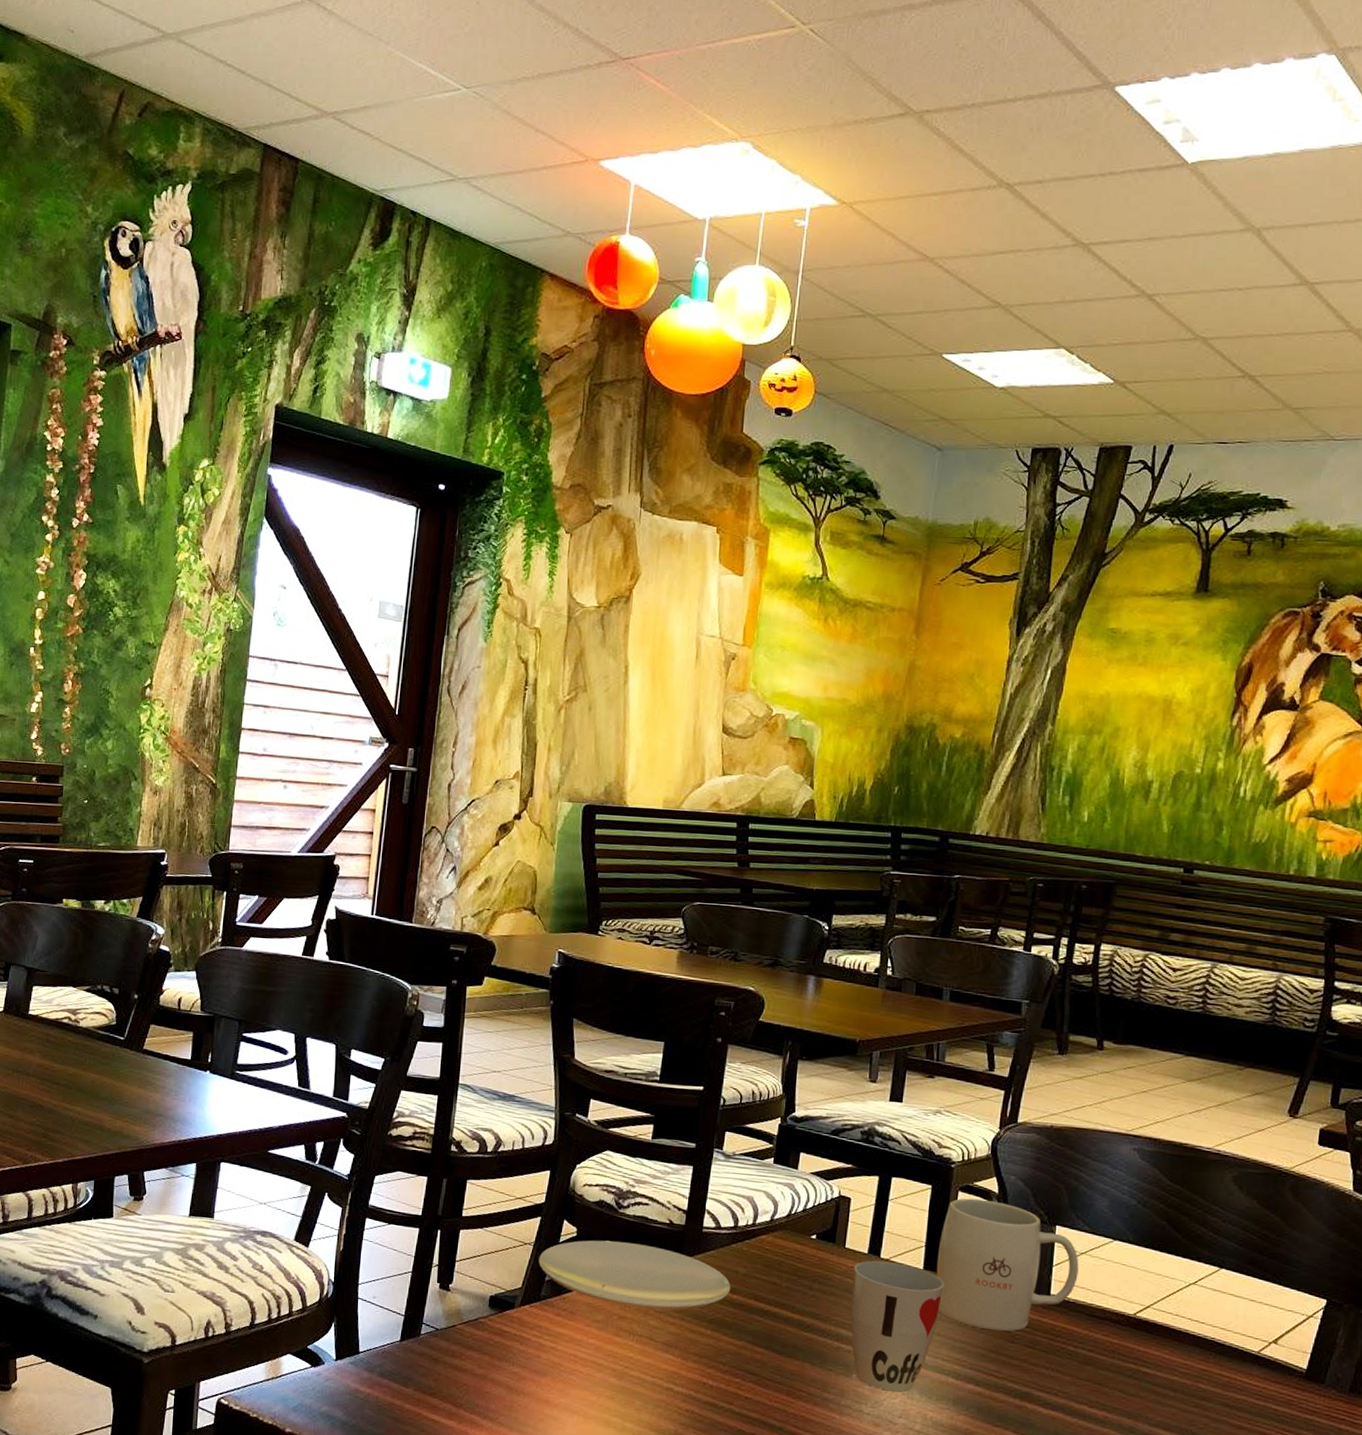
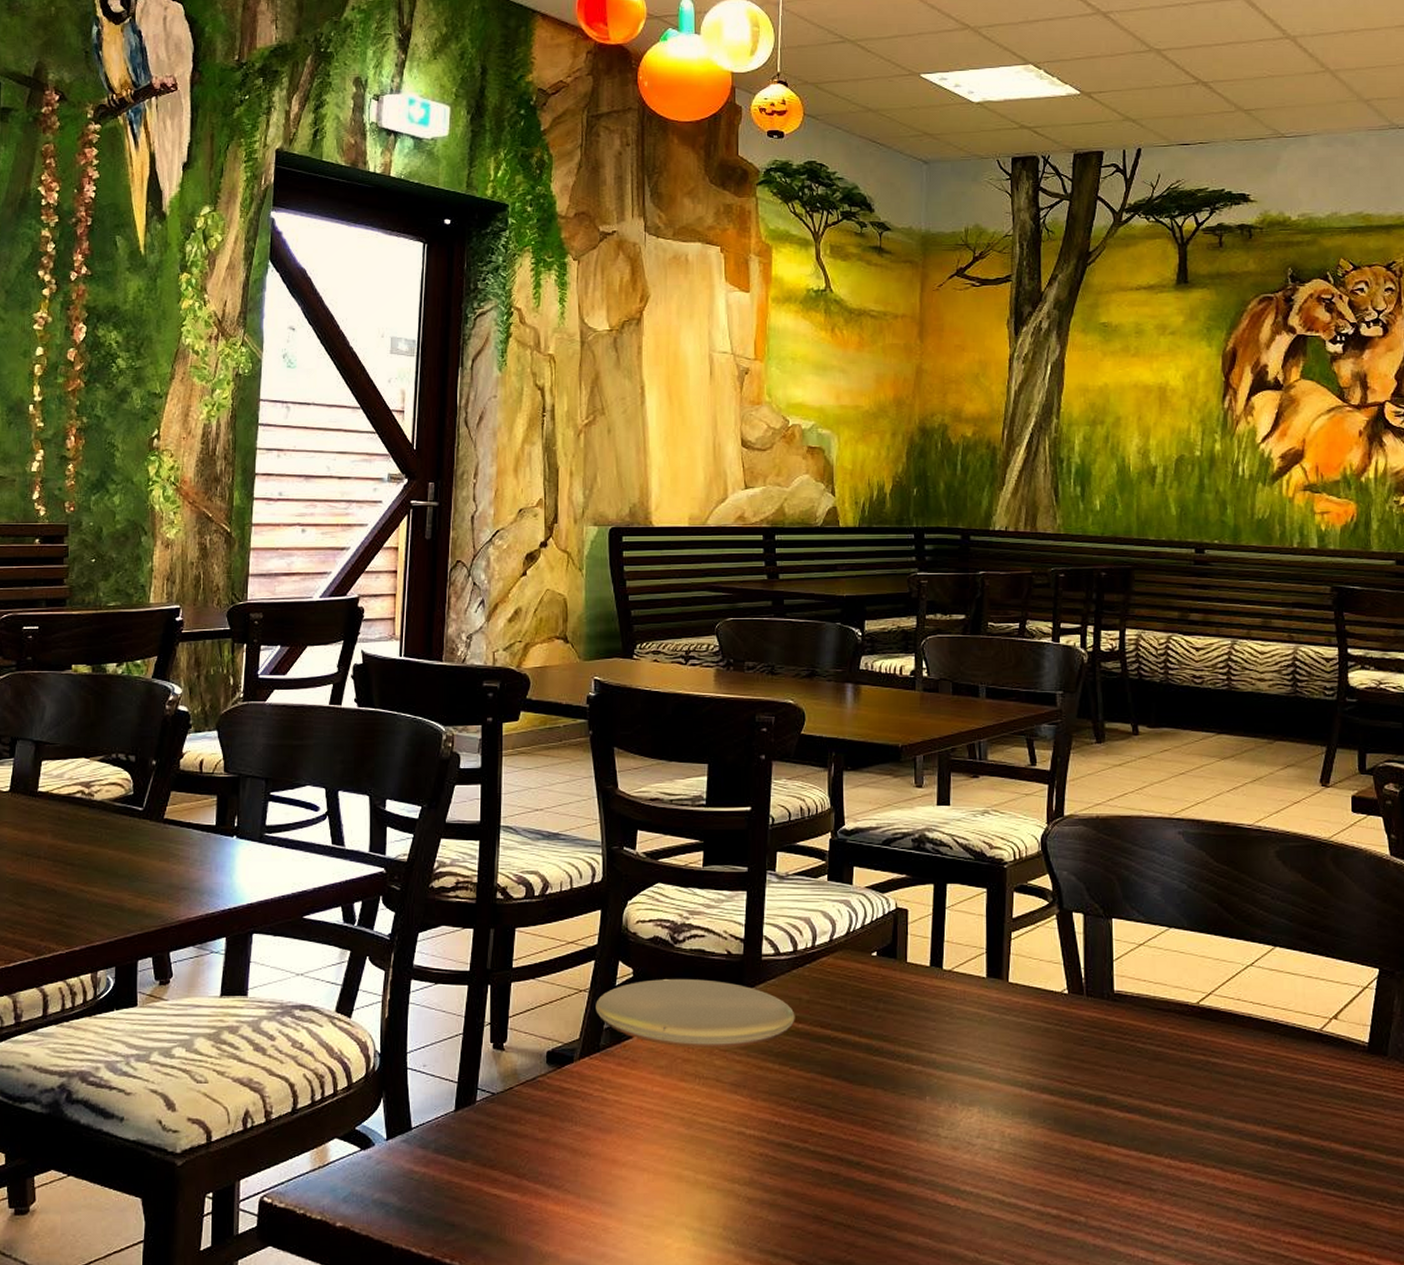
cup: present [850,1260,944,1392] -> none [918,973,1009,1110]
mug: present [936,1198,1079,1332] -> none [999,898,1139,1035]

